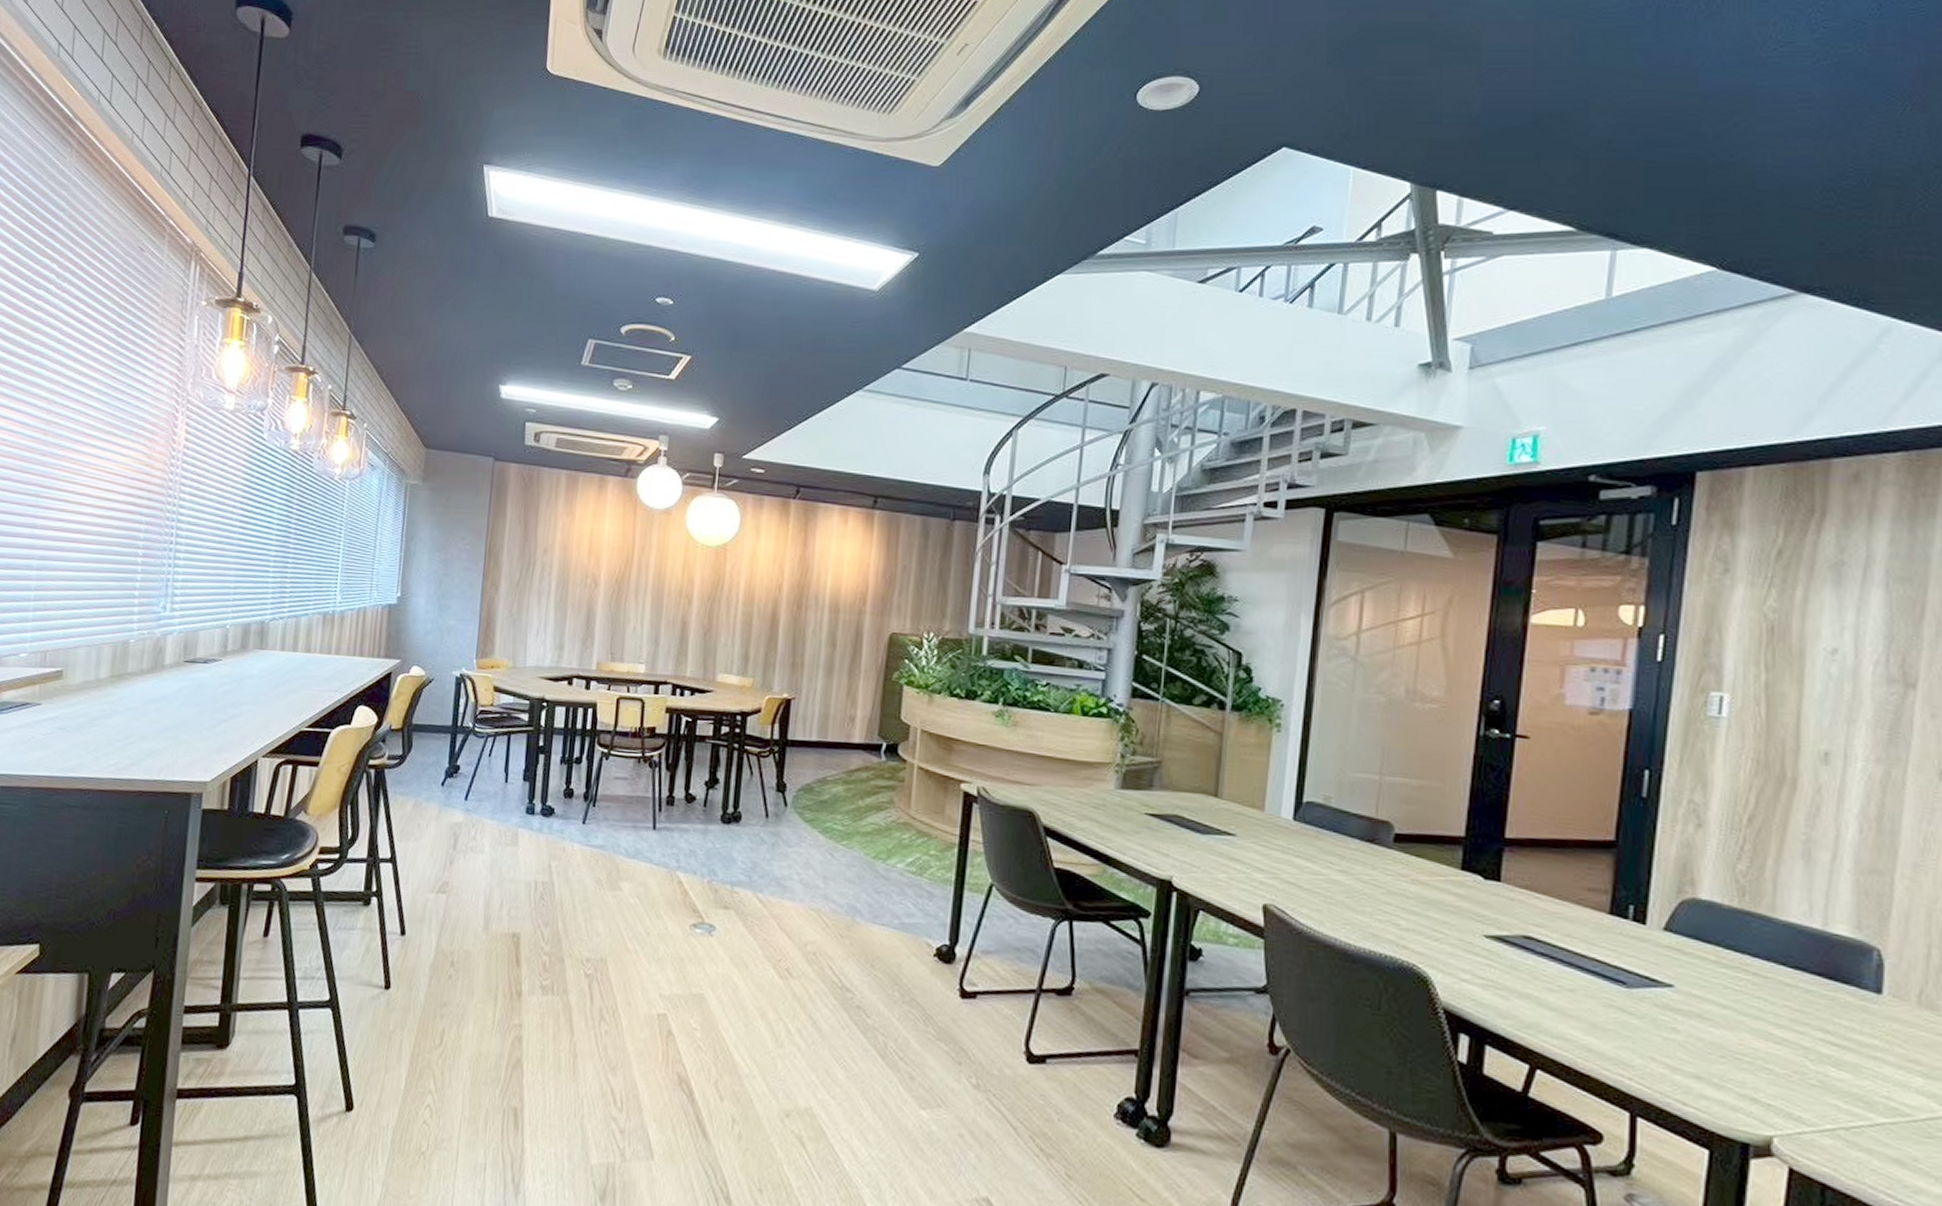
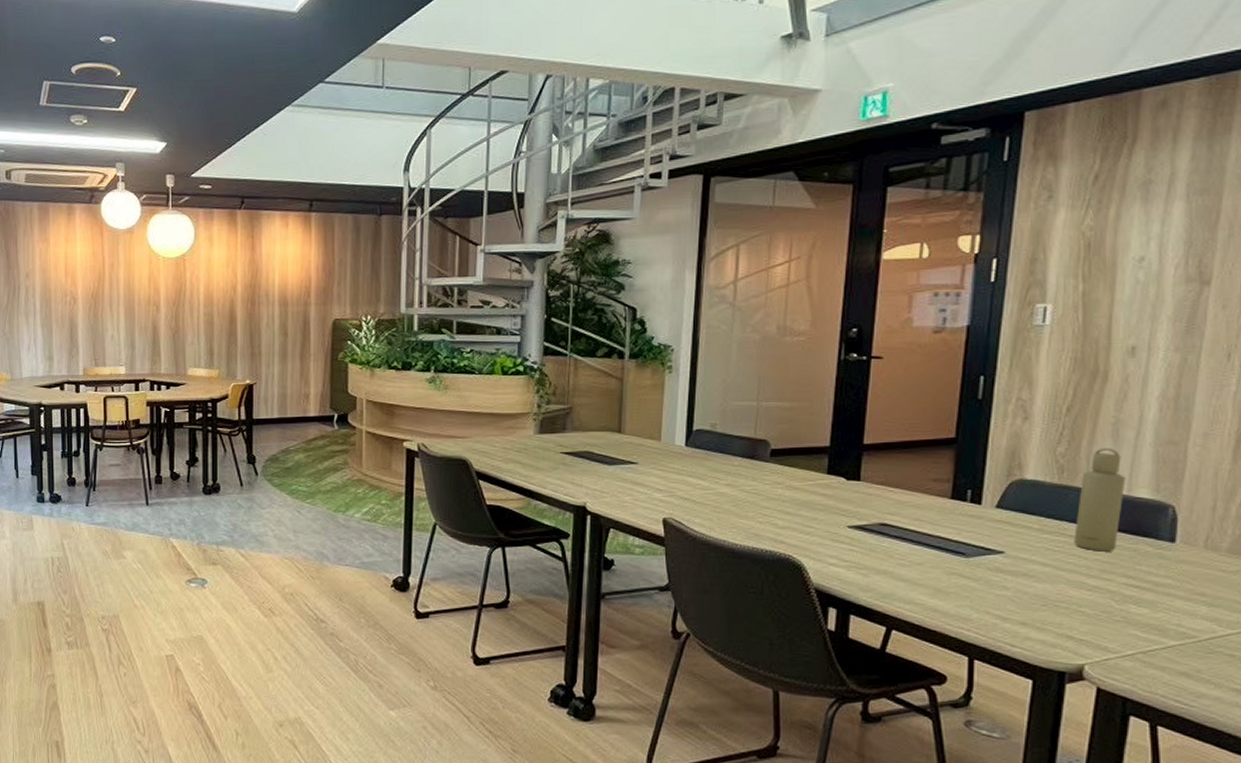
bottle: none [1758,869,1821,998] -> present [1074,447,1126,552]

